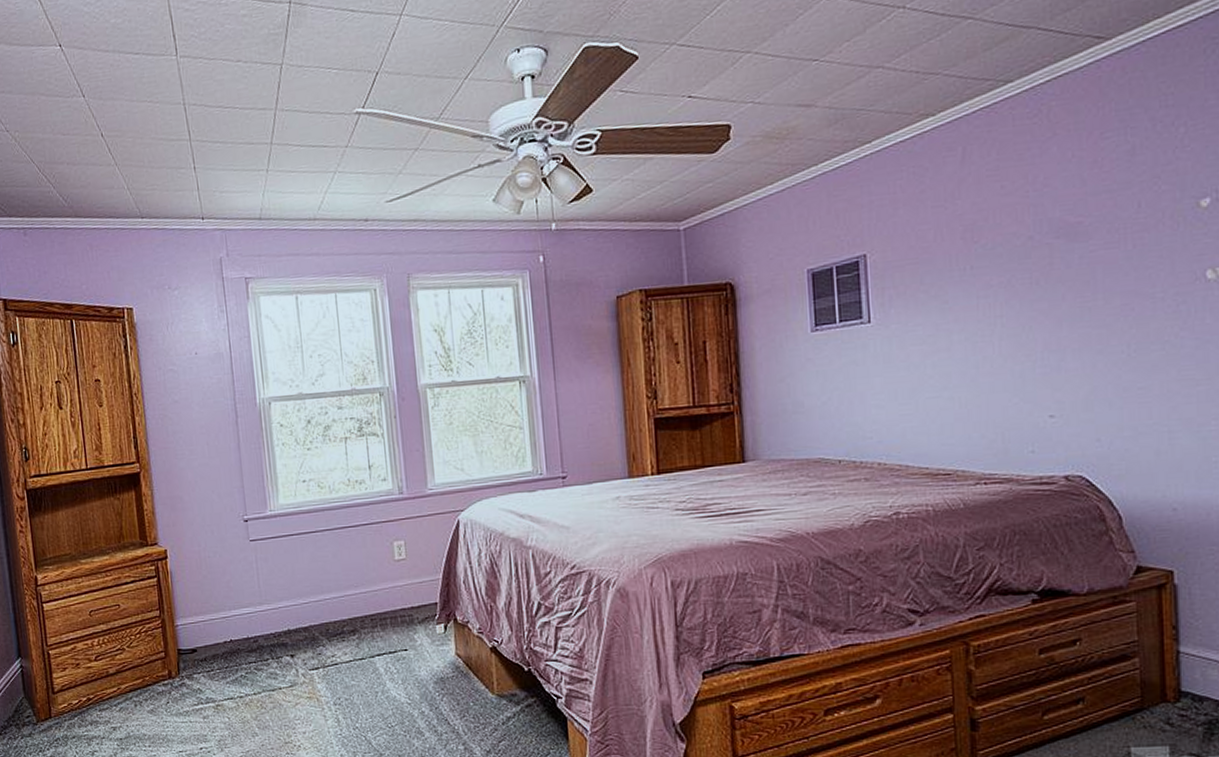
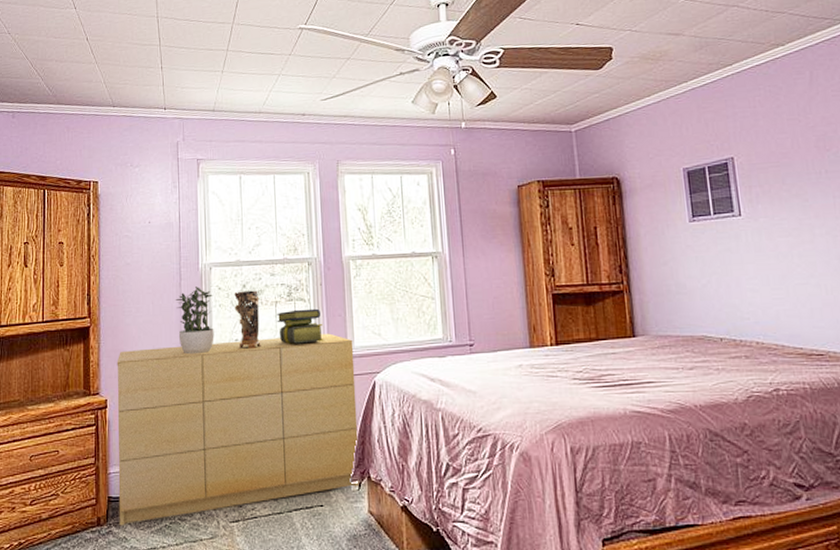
dresser: none [173,470,445,678] -> present [117,333,359,526]
potted plant: none [232,424,279,499] -> present [175,287,214,355]
decorative vase: none [298,426,332,491] -> present [234,290,261,349]
stack of books: none [347,443,401,484] -> present [277,308,324,344]

